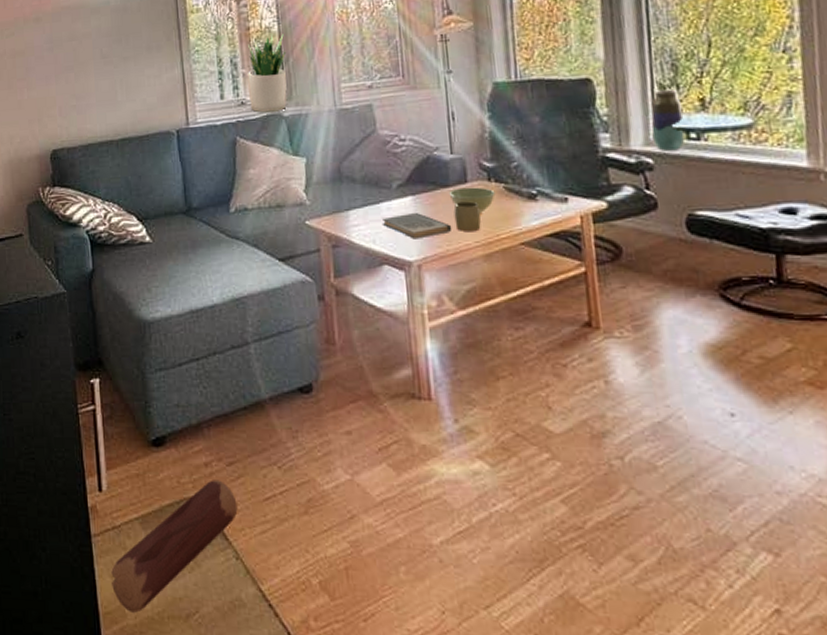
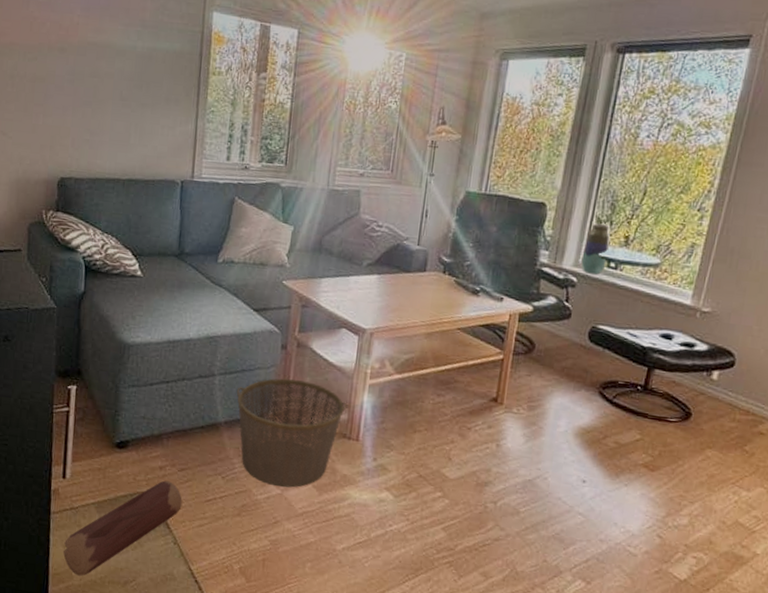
planter: present [248,34,287,113] -> none [252,109,295,181]
basket: none [276,335,409,470] -> present [236,378,347,488]
book: present [383,213,452,239] -> none [349,288,405,312]
bowl: present [448,187,495,216] -> none [408,275,447,301]
mug: present [453,201,481,232] -> none [408,286,432,313]

